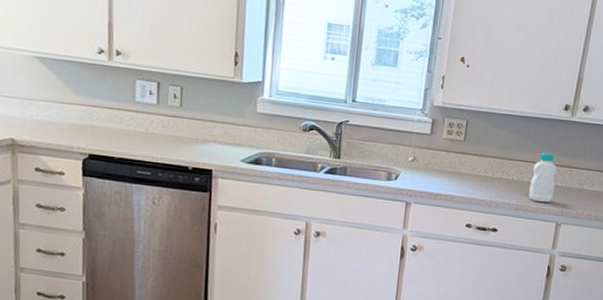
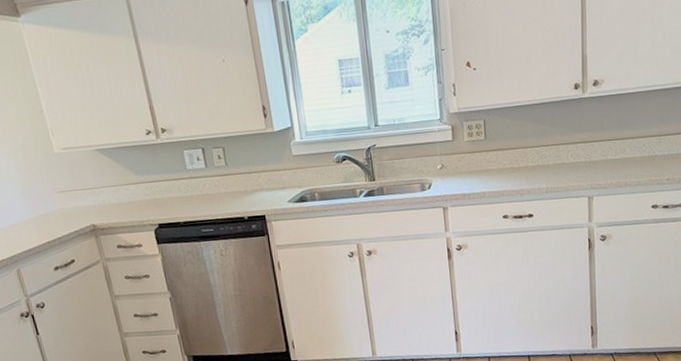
bottle: present [529,152,557,203] -> none [555,132,581,181]

